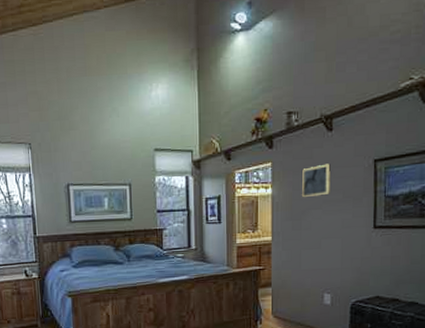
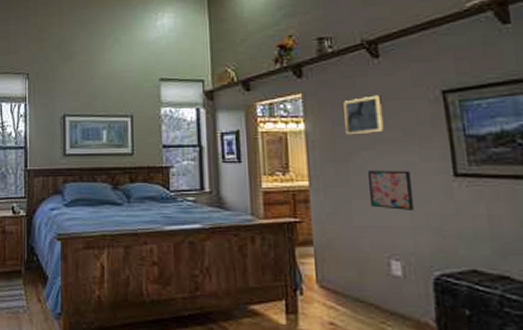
wall art: none [315,225,344,256] -> present [368,170,414,210]

